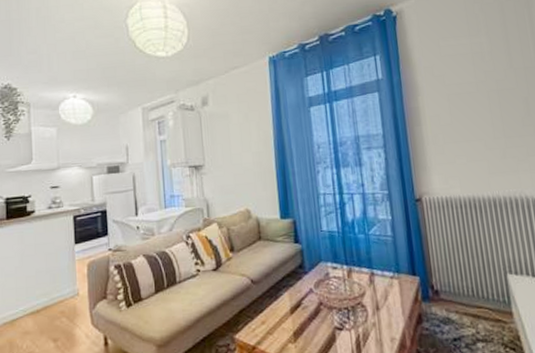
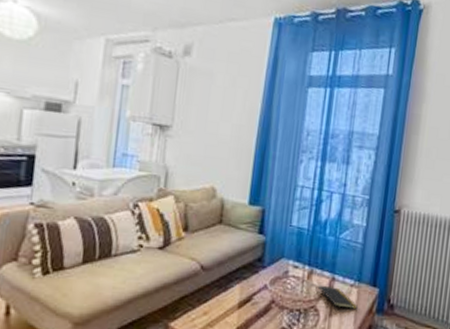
notepad: none [359,281,403,304] -> present [317,285,358,311]

